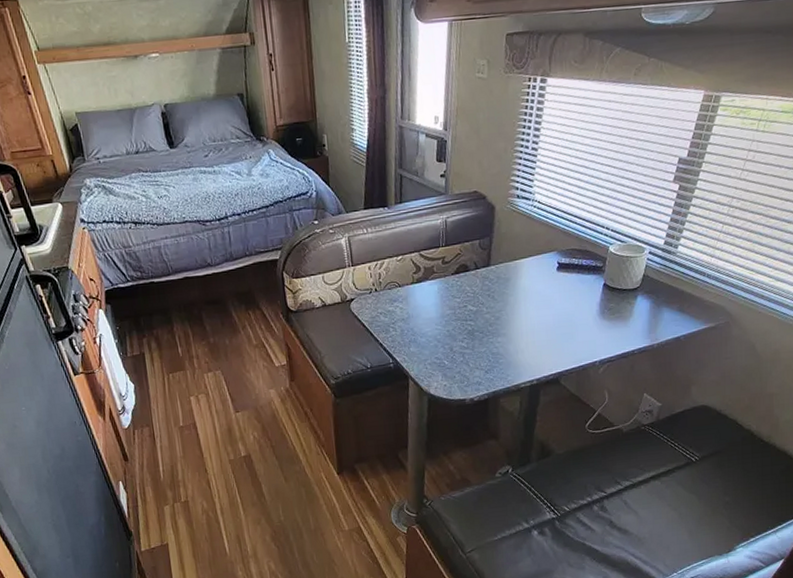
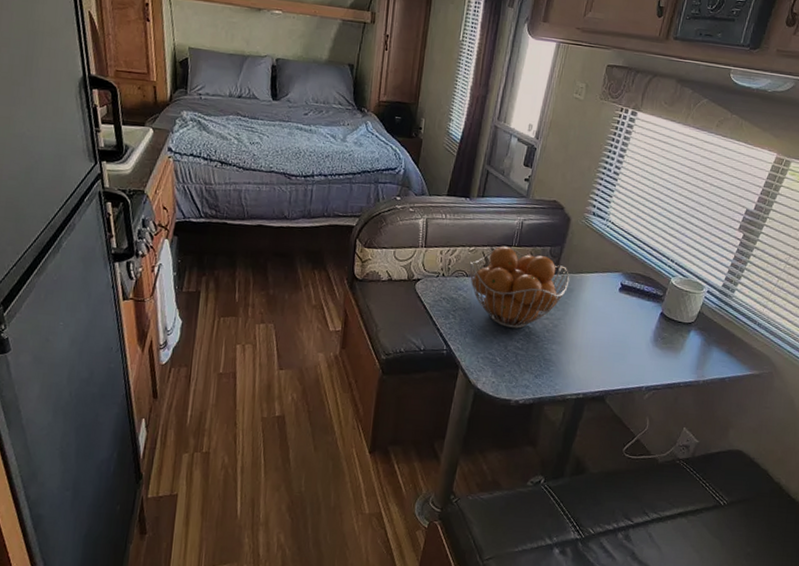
fruit basket: none [399,248,504,330] -> present [469,246,570,329]

